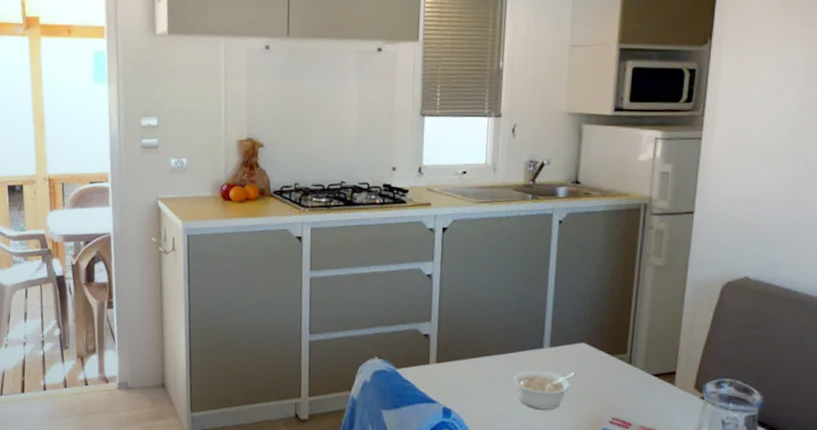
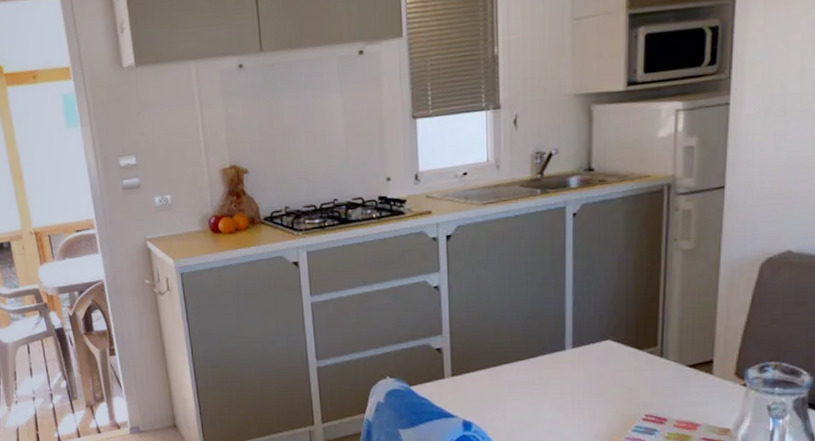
legume: present [512,370,577,410] -> none [534,372,604,413]

